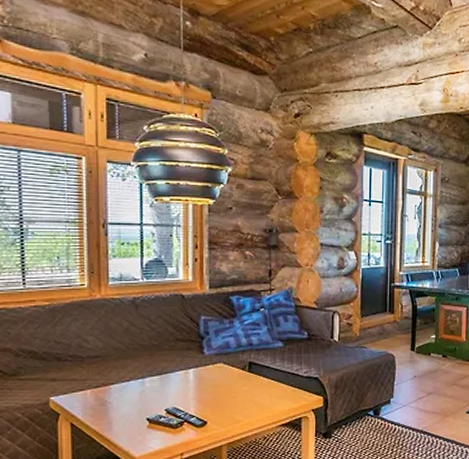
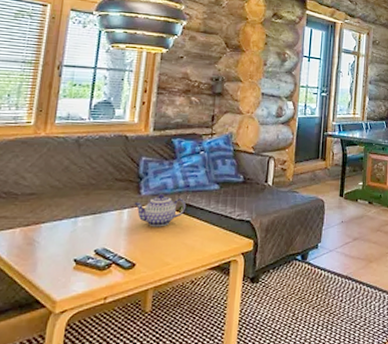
teapot: none [198,352,252,386] -> present [134,193,187,227]

